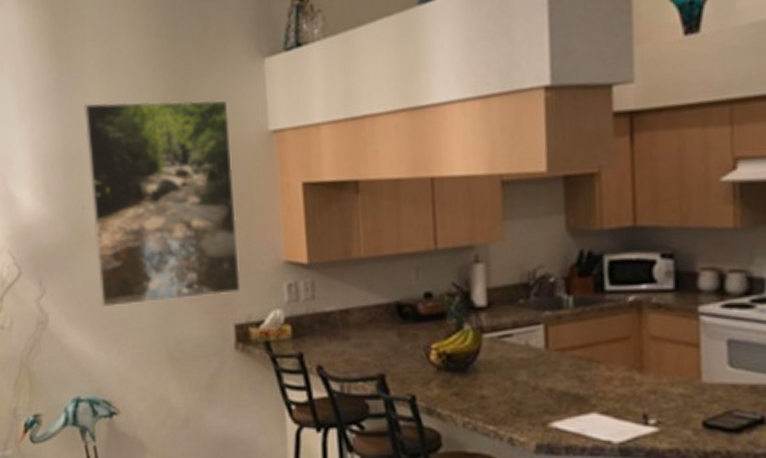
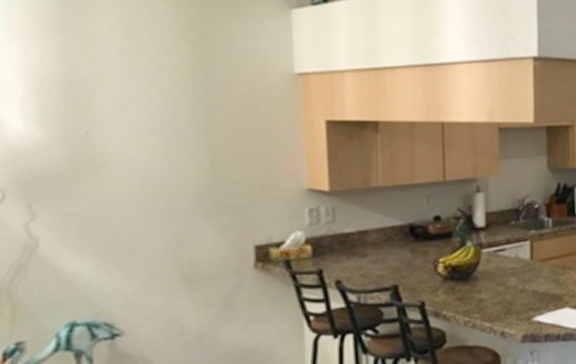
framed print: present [84,99,241,308] -> none [92,32,262,232]

